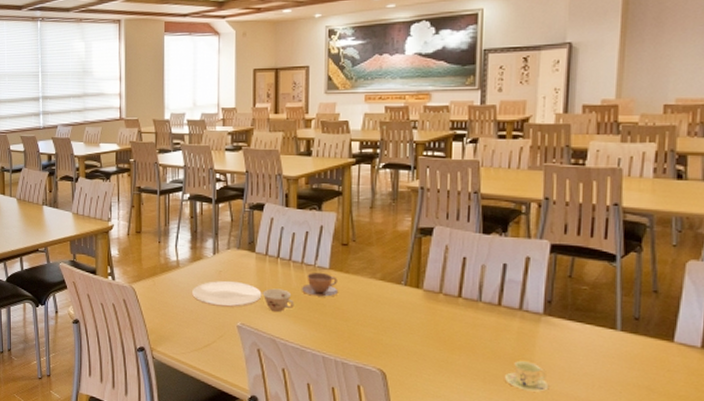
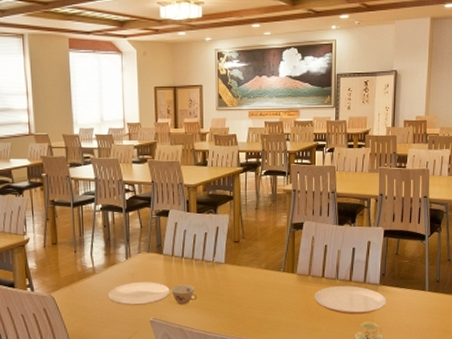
teacup: present [302,272,339,297] -> none [203,267,233,288]
plate: none [446,310,555,351] -> present [314,286,387,315]

